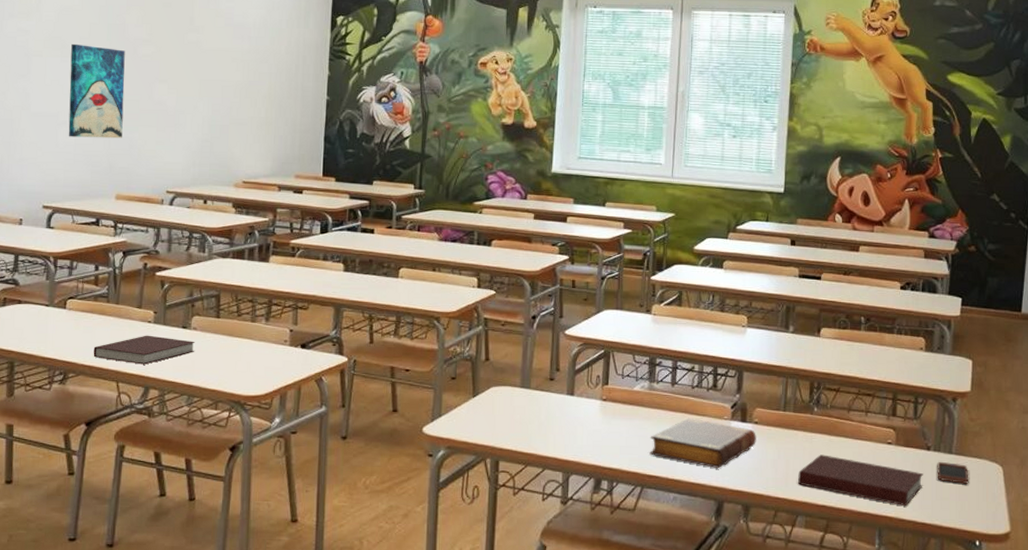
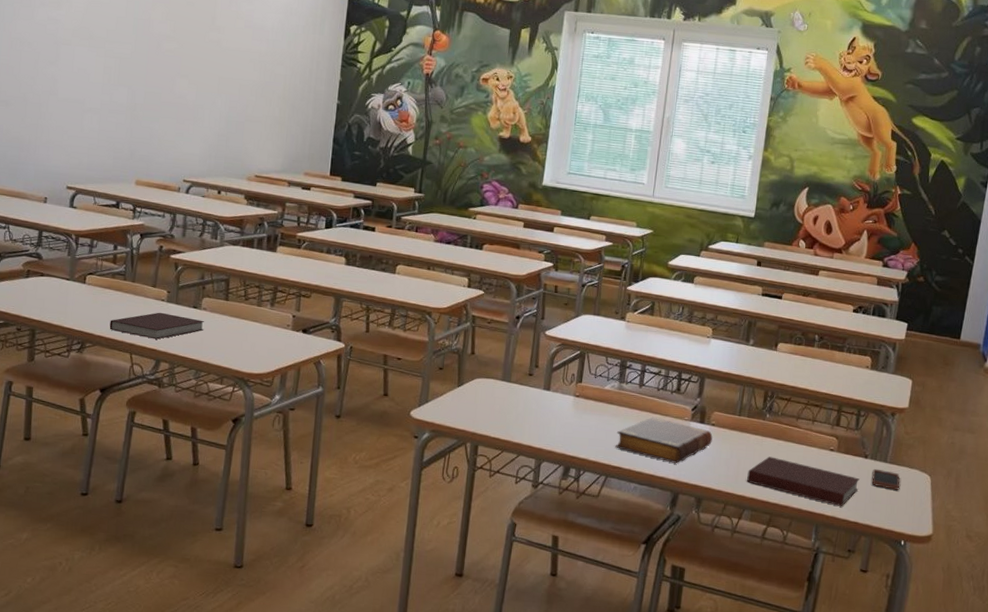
wall art: present [68,43,125,139] -> none [93,35,150,128]

